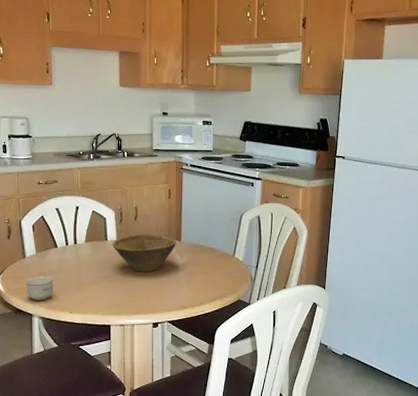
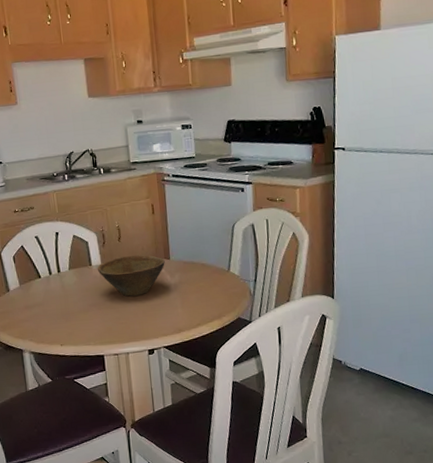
cup: present [25,275,54,301] -> none [12,308,42,335]

